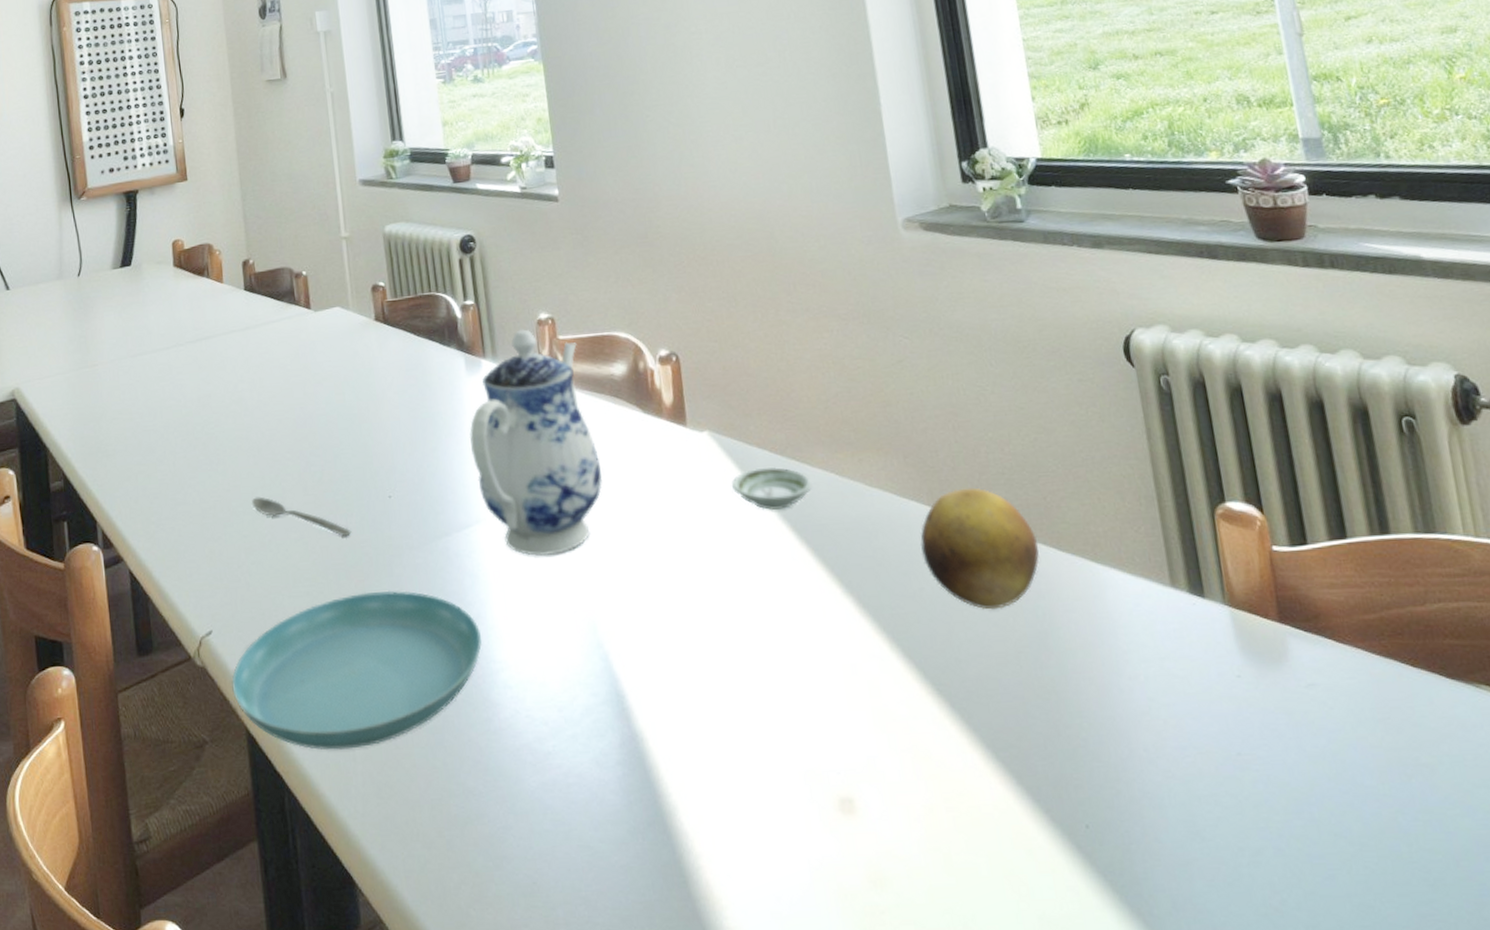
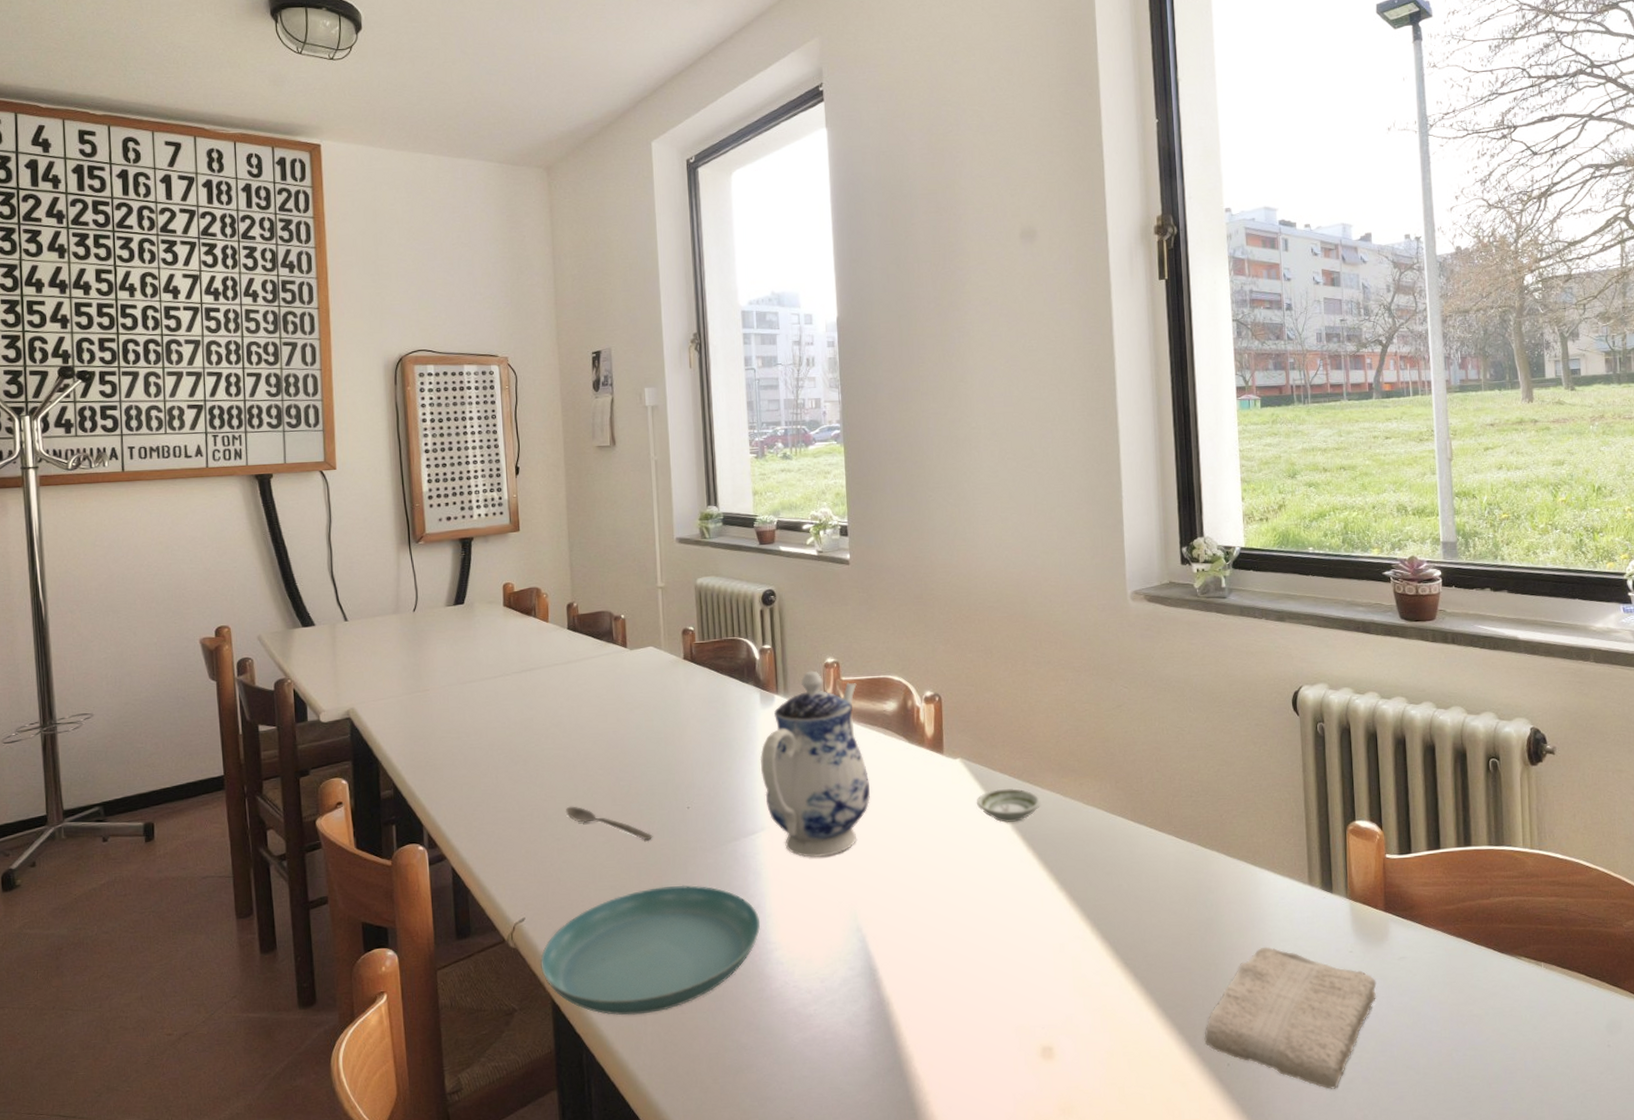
fruit: present [920,487,1040,610] -> none [1122,807,1213,902]
washcloth: none [1051,668,1281,863] -> present [1204,946,1377,1089]

